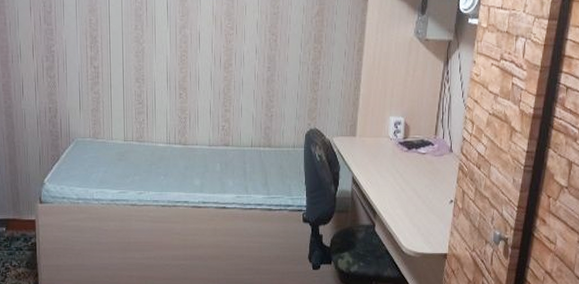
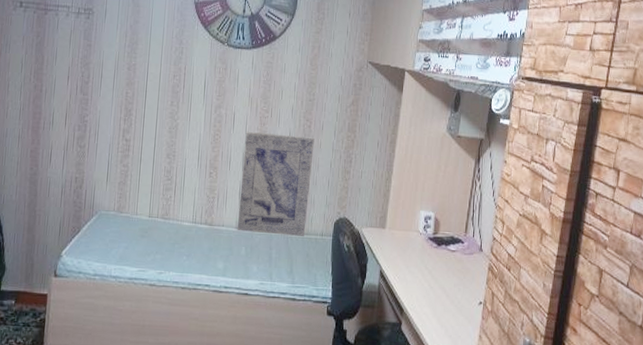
wall art: none [210,49,281,150] -> present [237,131,315,236]

